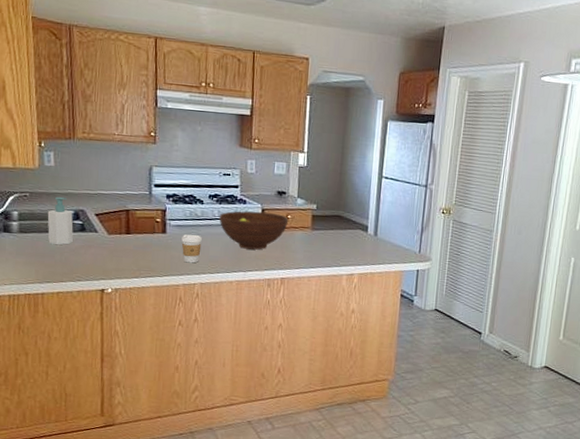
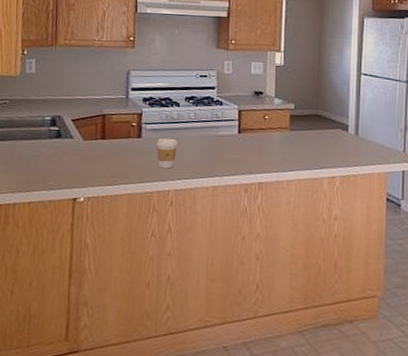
soap bottle: present [47,196,73,246] -> none [24,103,50,153]
fruit bowl: present [219,211,289,250] -> none [195,112,266,153]

